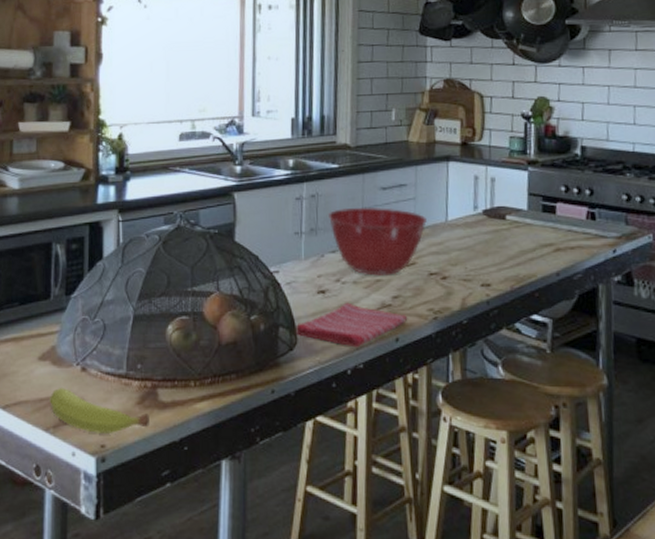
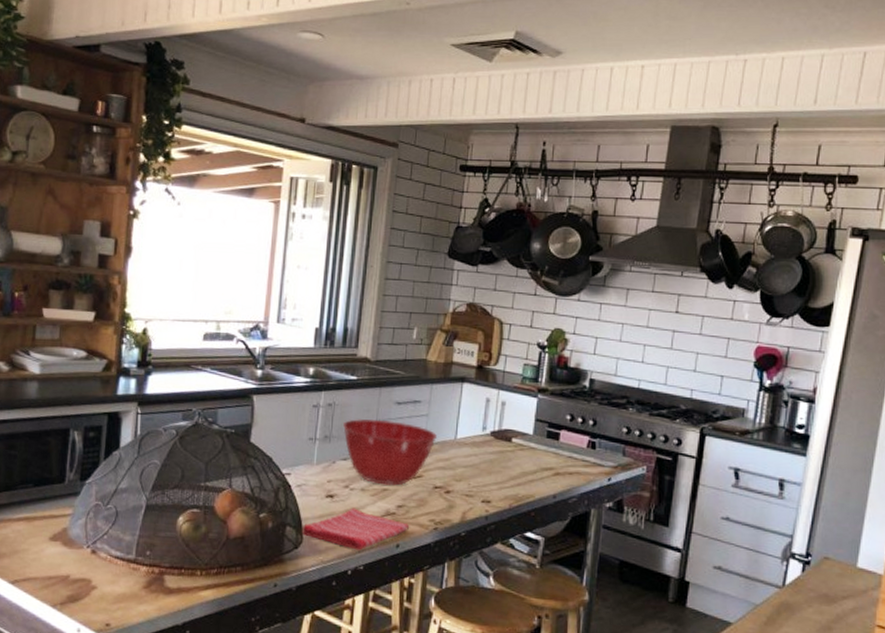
fruit: present [50,387,149,433] -> none [58,567,155,614]

